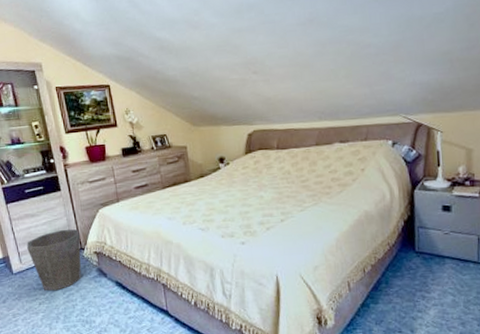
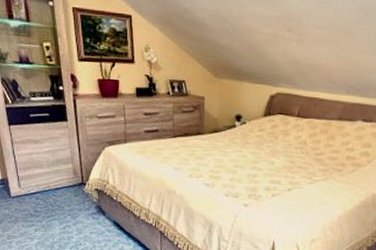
waste bin: present [27,229,82,291] -> none [27,161,83,221]

